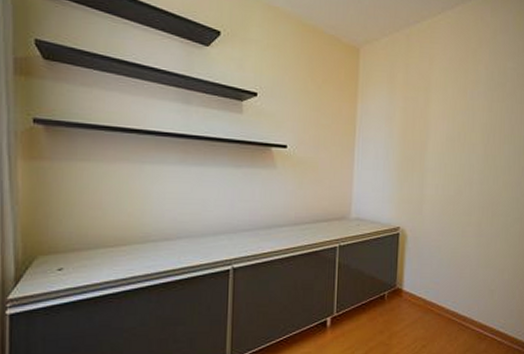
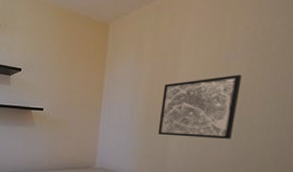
wall art: none [414,113,485,180] -> present [157,74,242,139]

